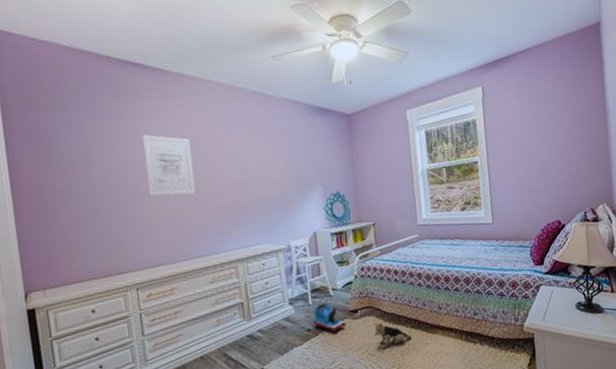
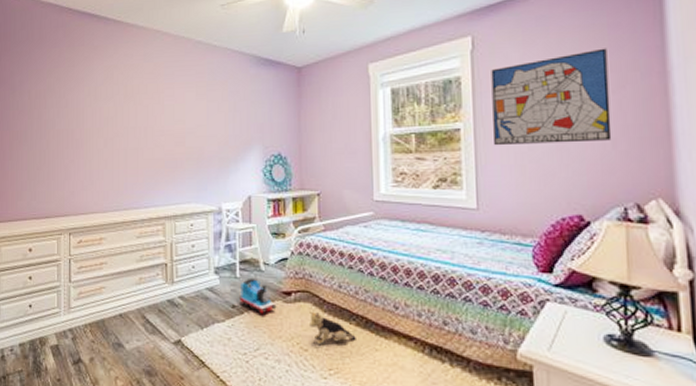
wall art: present [142,135,196,196] -> none [90,83,132,144]
wall art: none [497,95,576,174] -> present [491,48,612,146]

